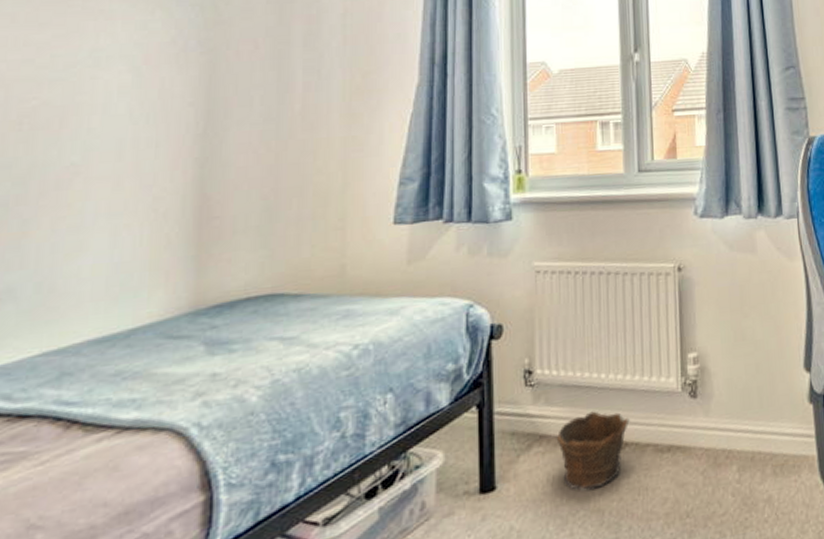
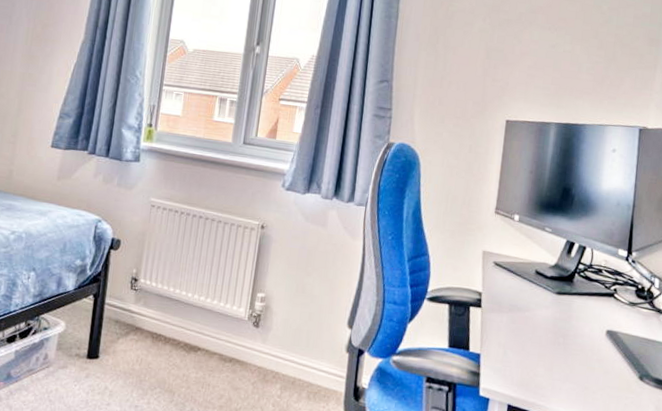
clay pot: present [556,411,630,490] -> none [148,319,205,375]

